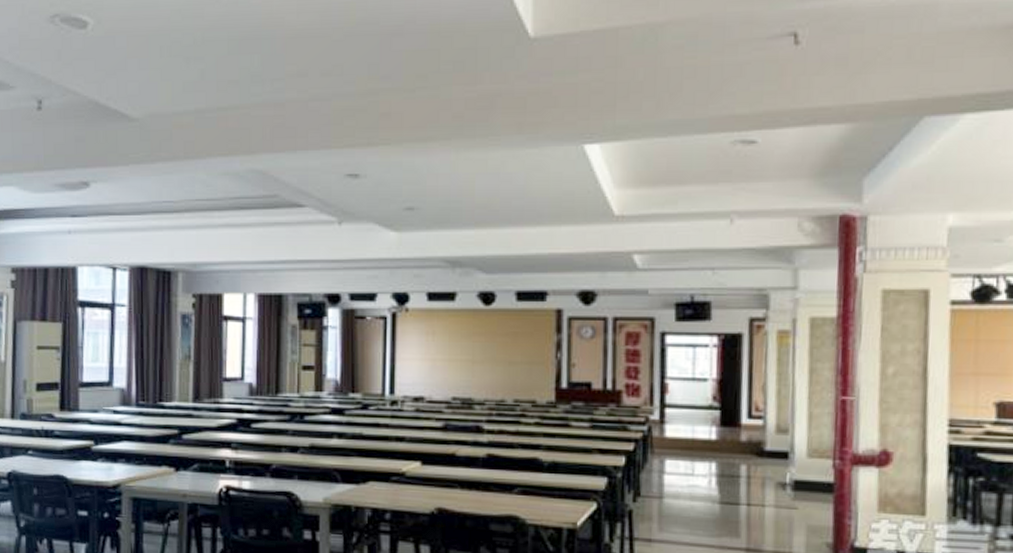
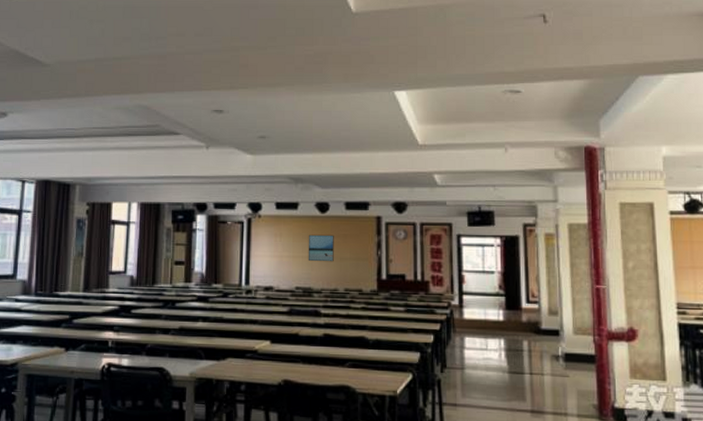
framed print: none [467,332,501,367] -> present [308,234,334,262]

